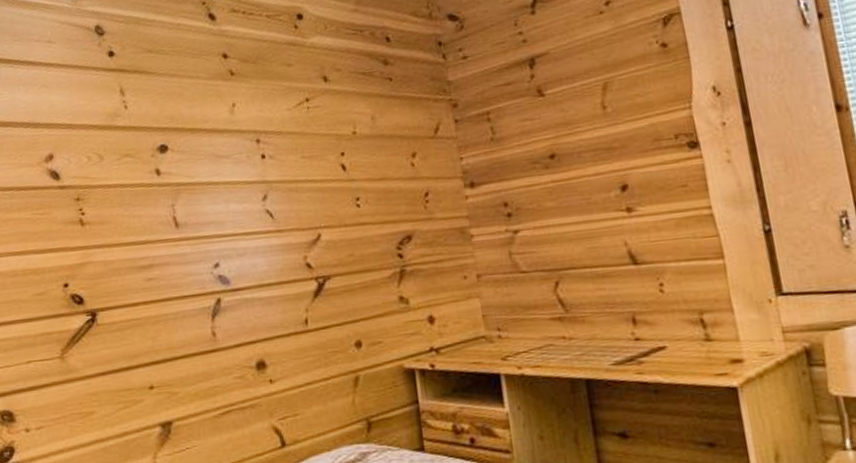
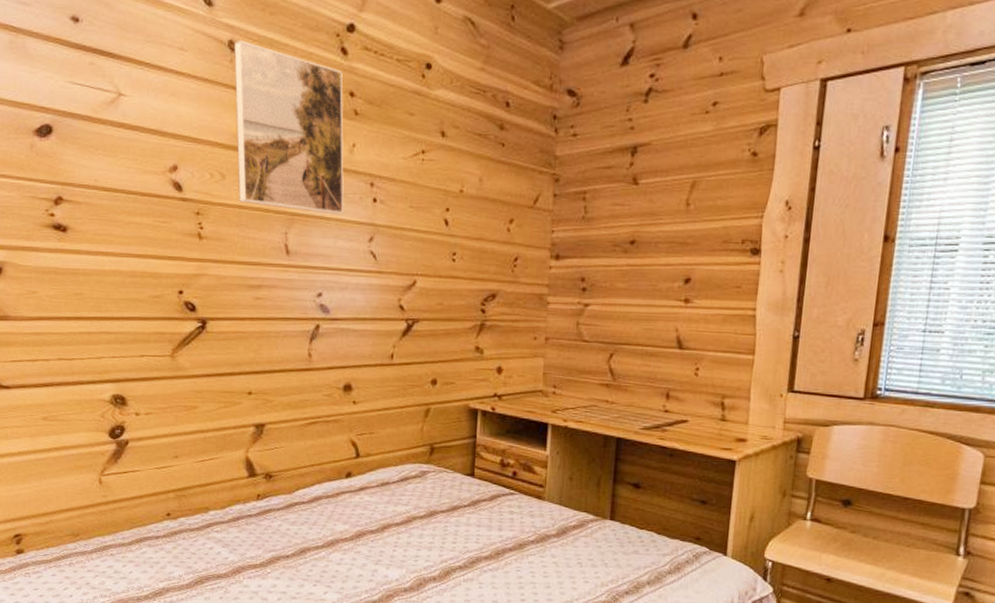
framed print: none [101,23,232,182] -> present [234,39,344,215]

